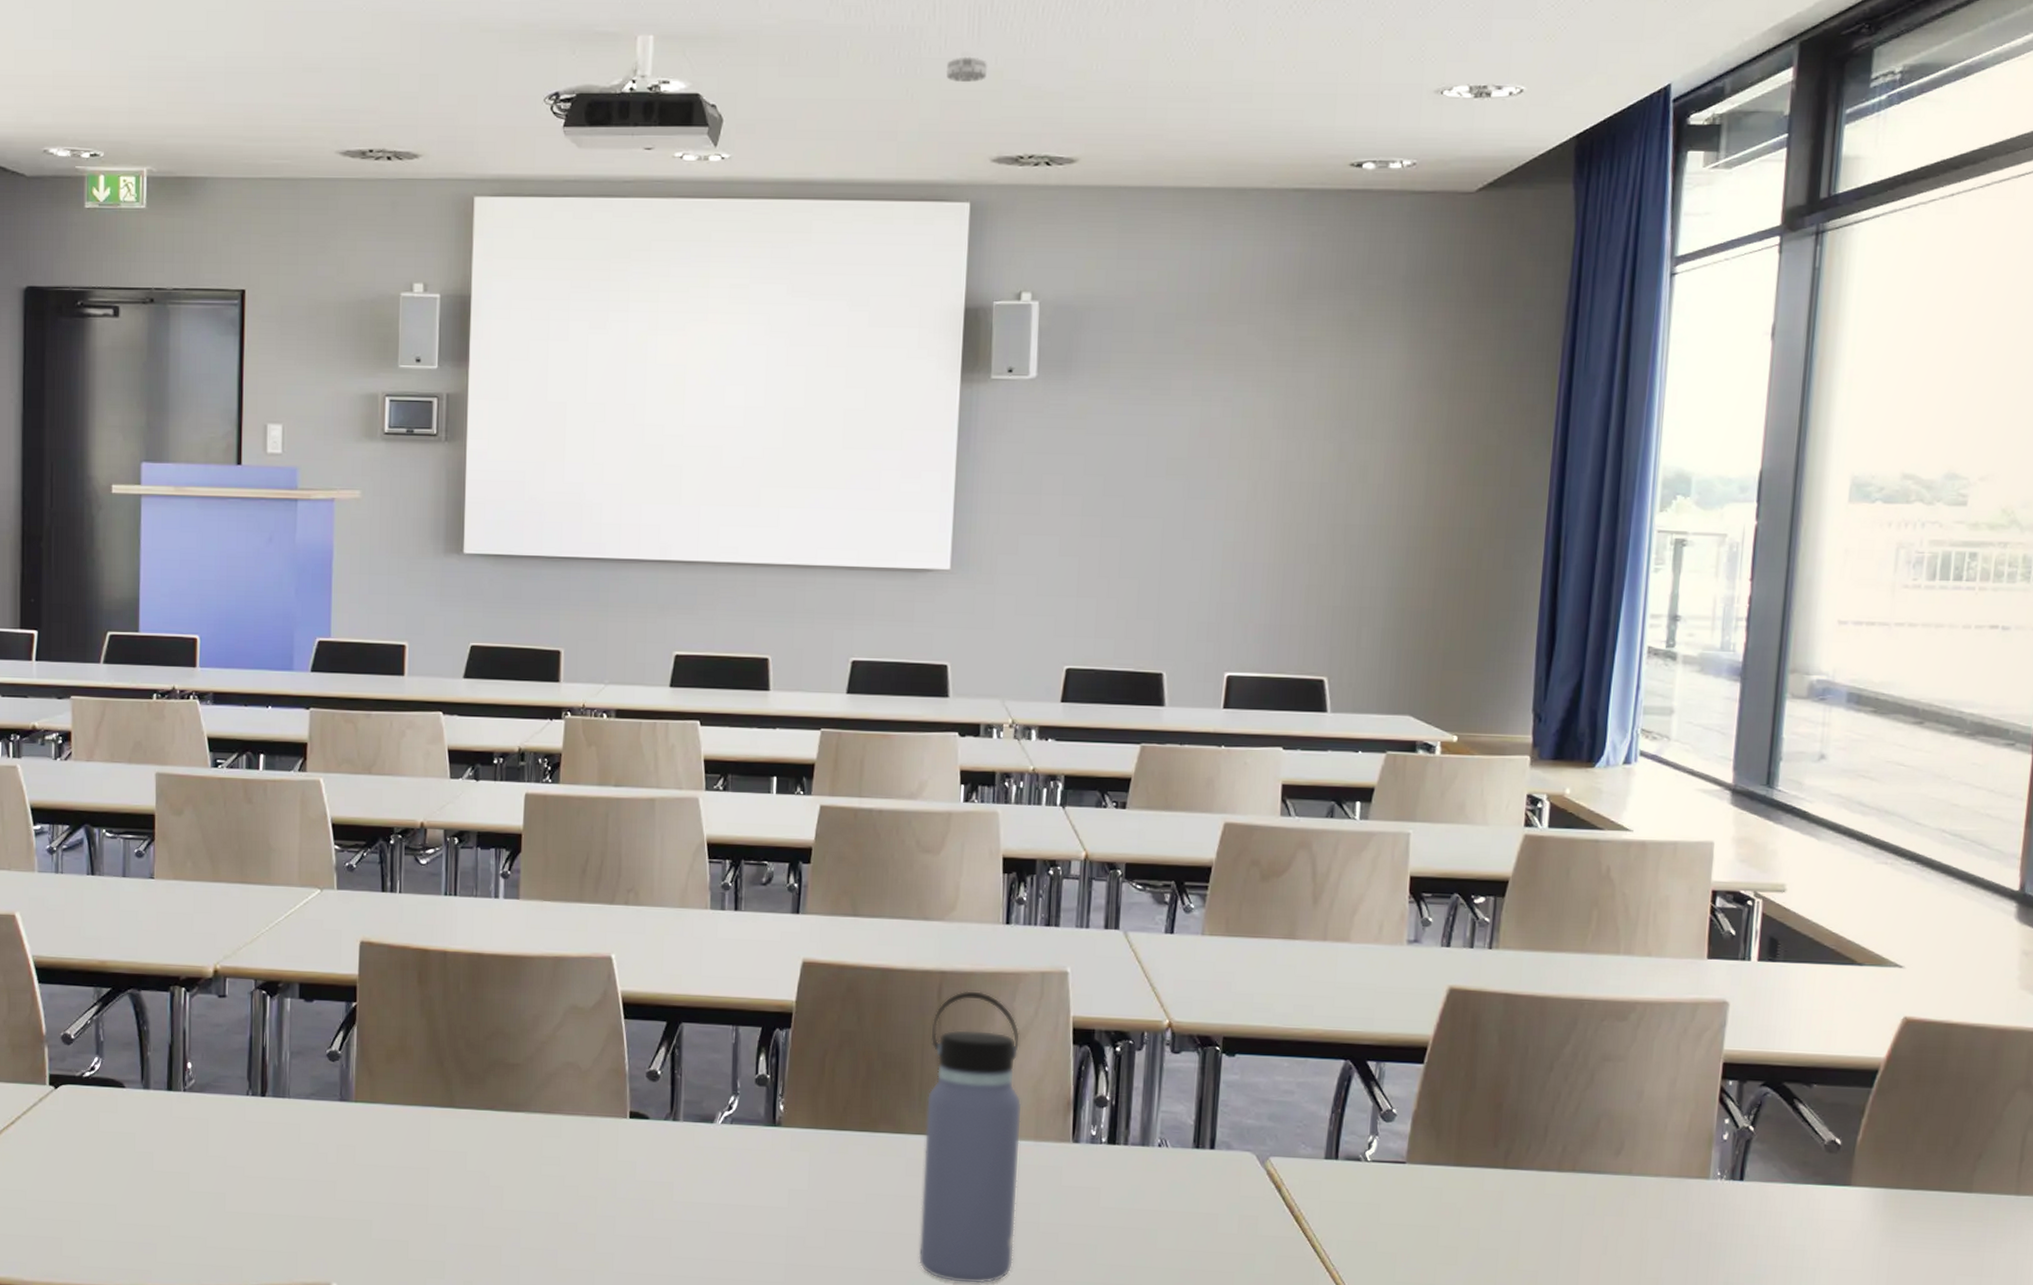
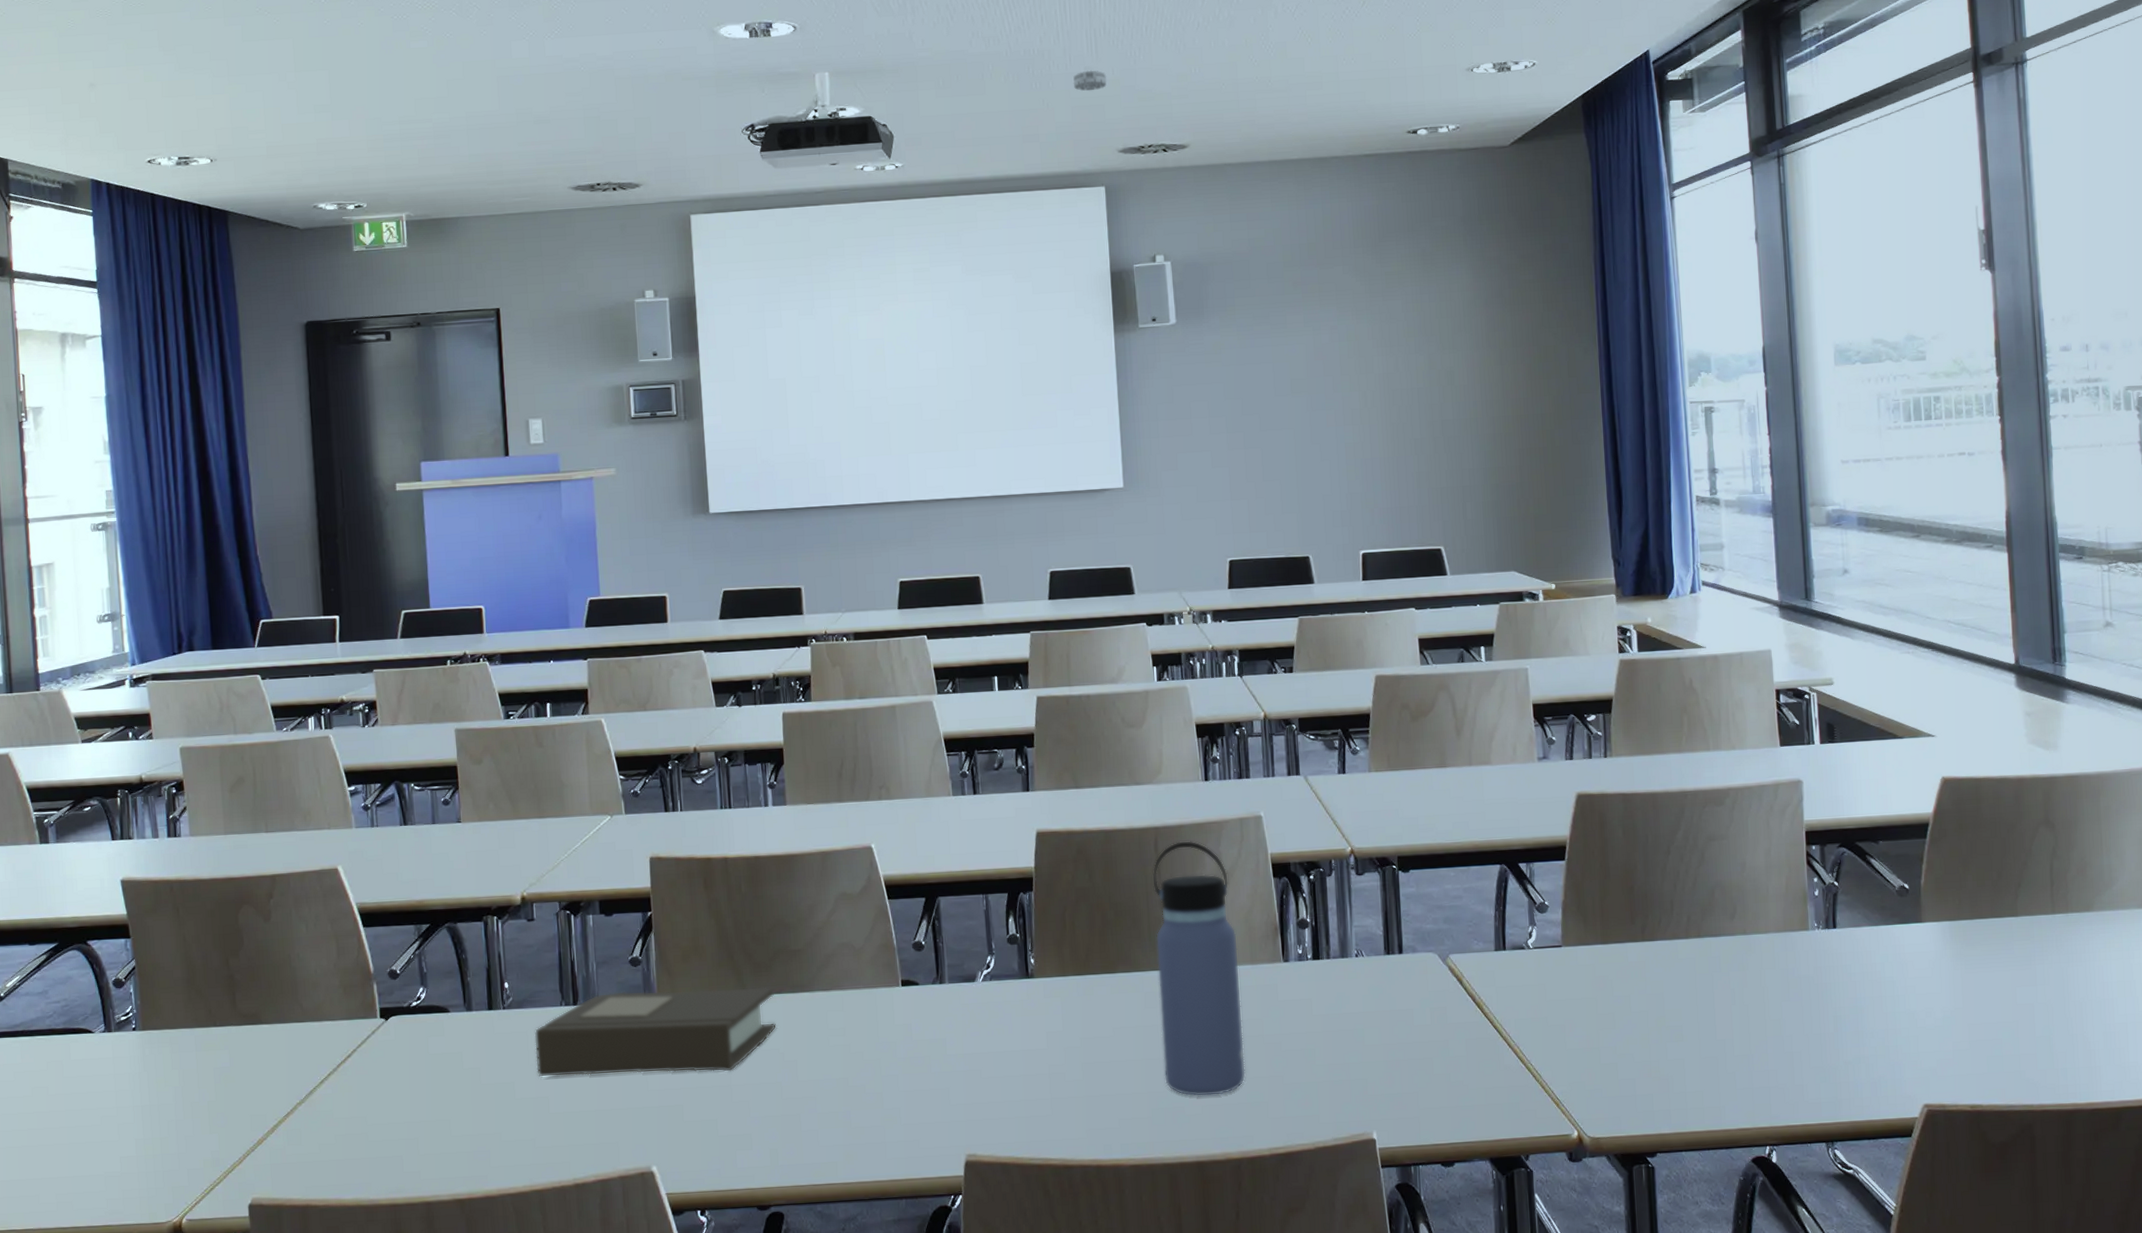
book: none [215,1087,486,1190] -> present [534,987,776,1077]

